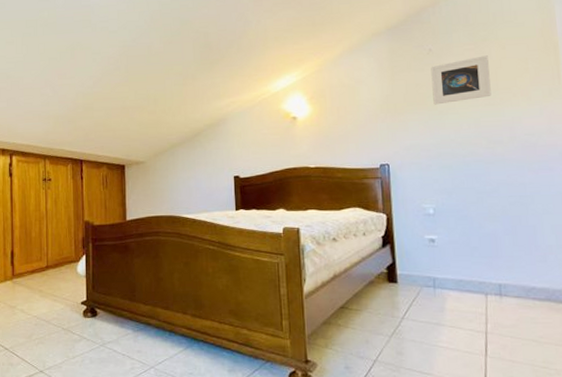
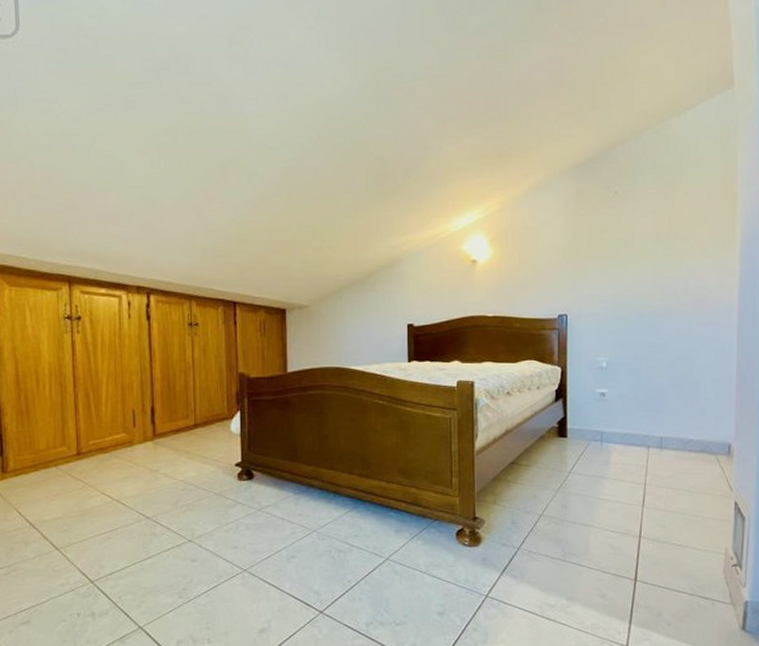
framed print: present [431,55,491,105] -> none [615,202,671,253]

